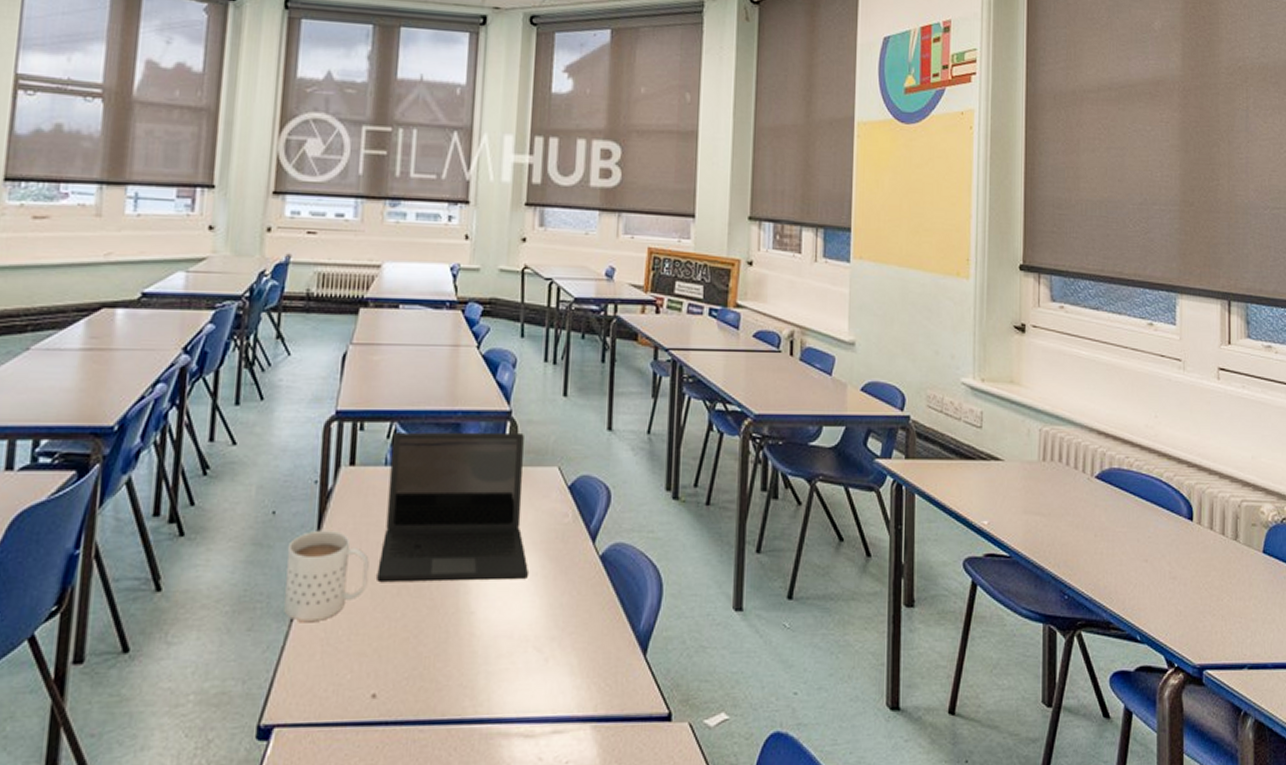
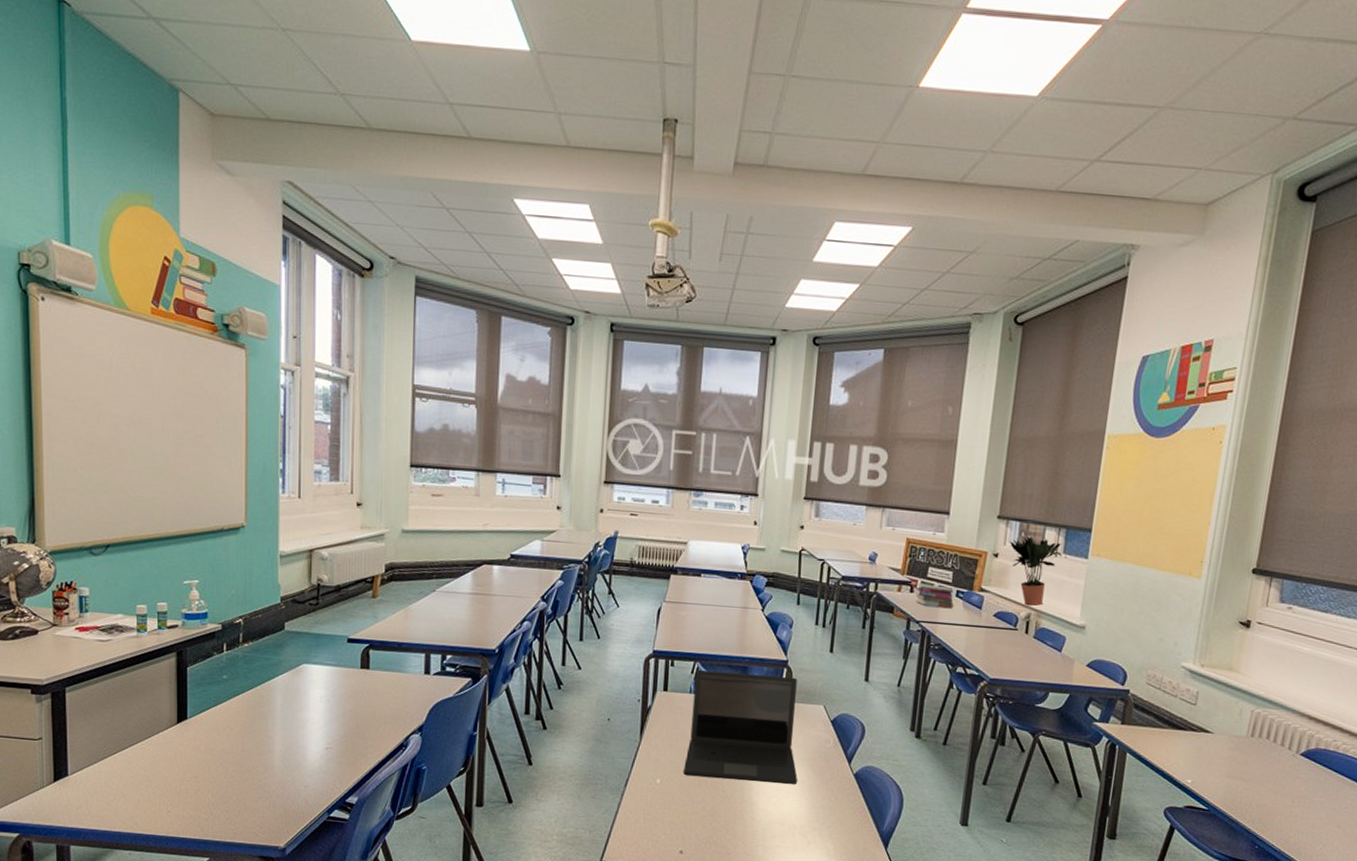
mug: present [284,529,369,621] -> none [617,734,678,797]
books: none [659,302,707,331] -> present [913,583,954,609]
potted plant: none [763,239,823,321] -> present [1009,536,1062,606]

